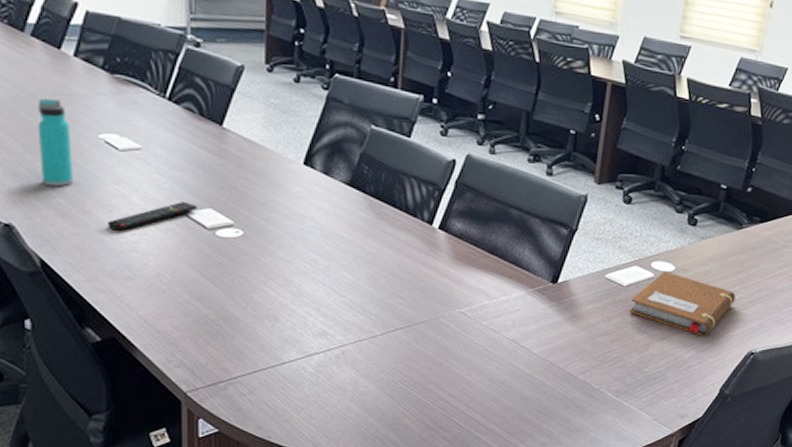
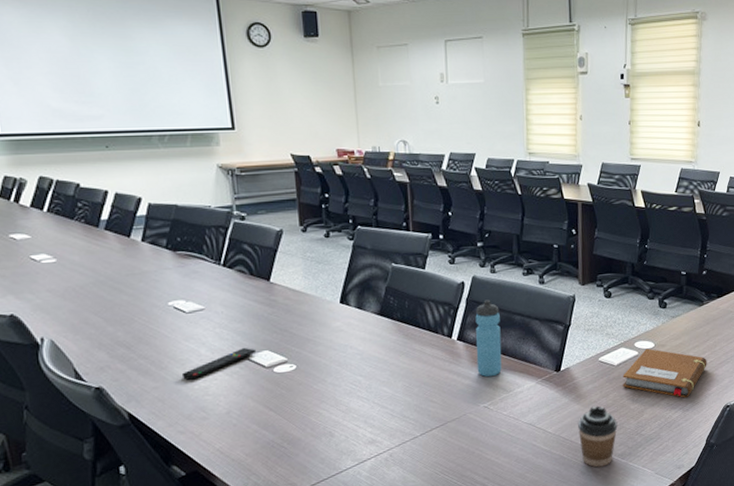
water bottle: present [37,98,74,187] -> none [115,277,151,351]
water bottle: none [458,185,494,278] -> present [475,299,502,378]
coffee cup: none [568,330,617,402] -> present [578,406,618,468]

